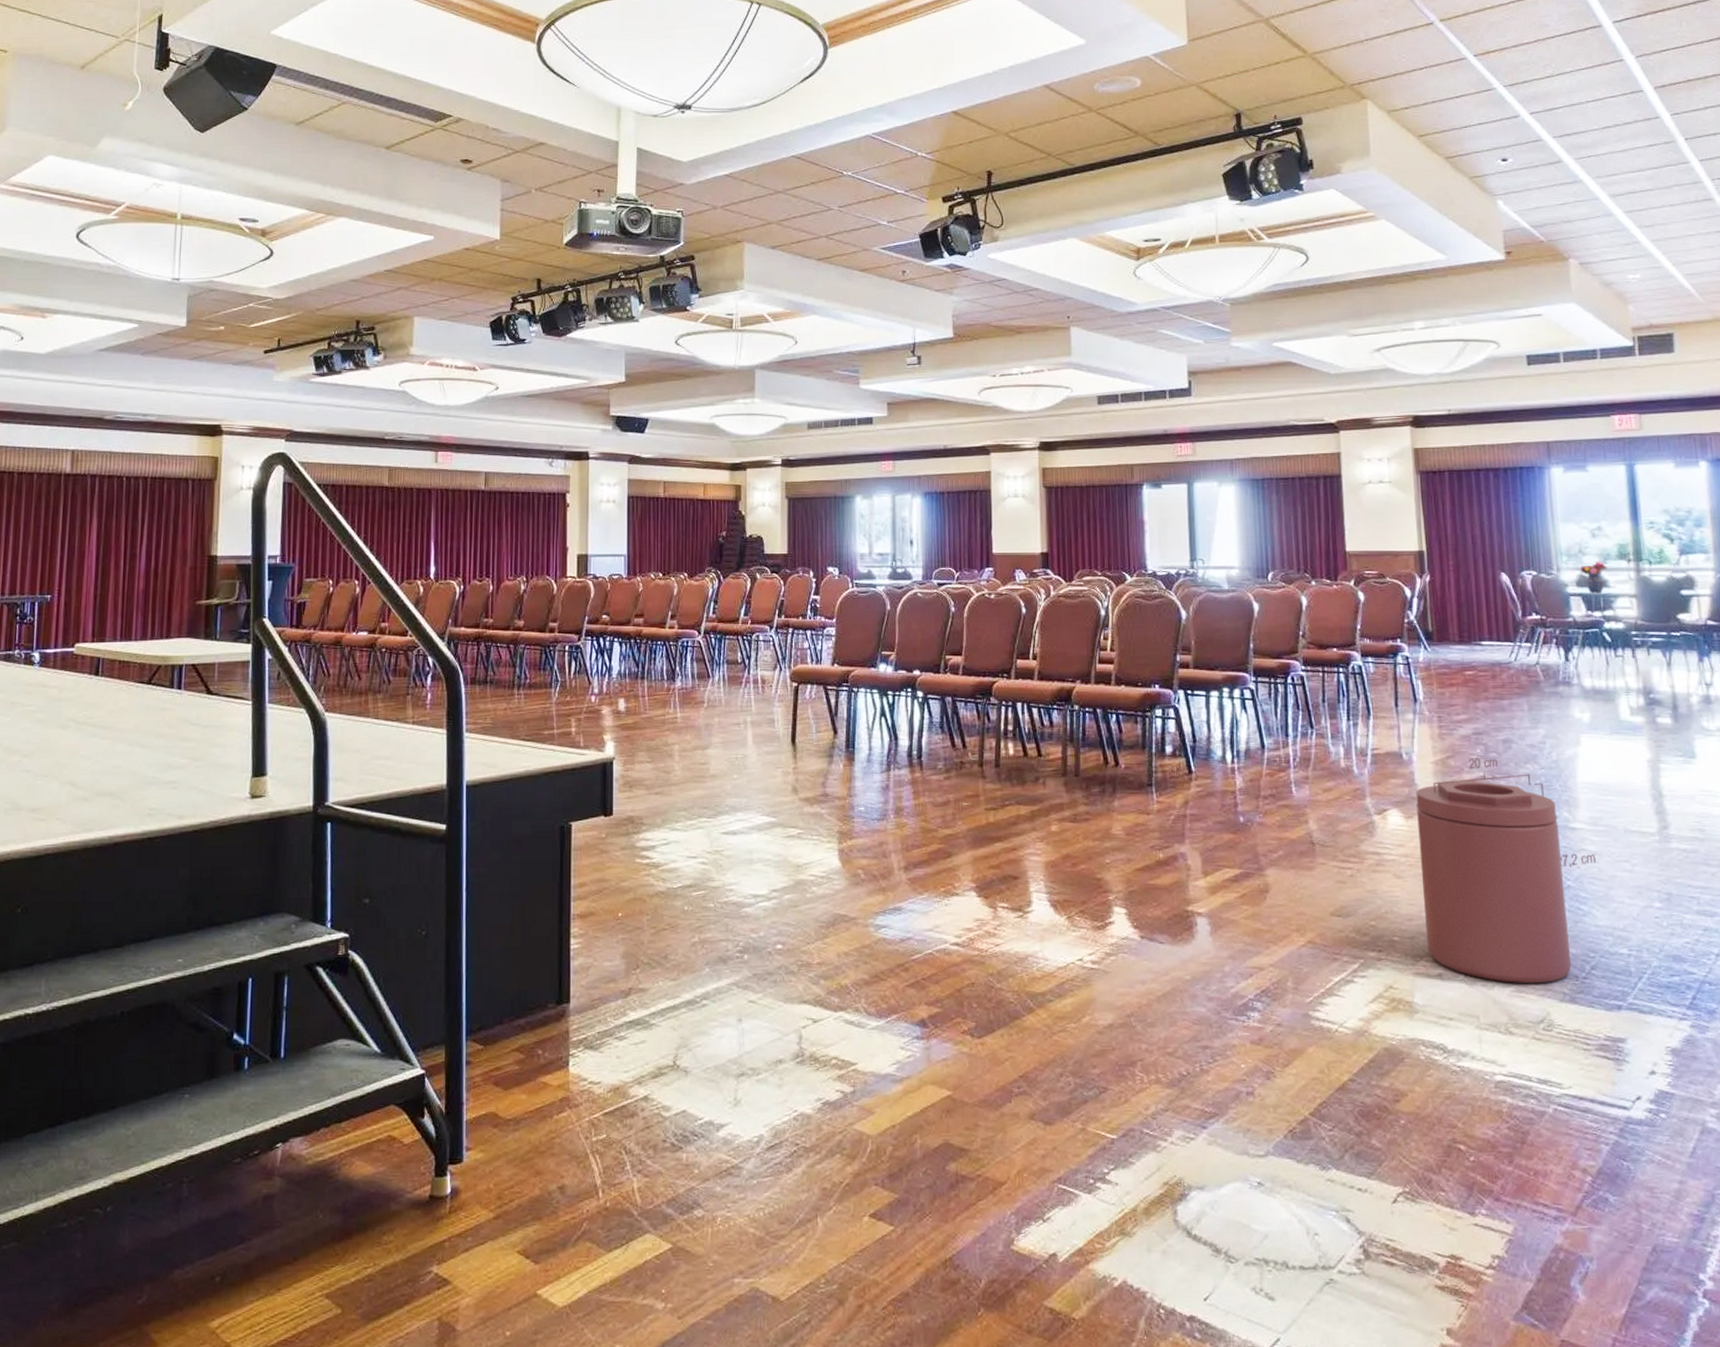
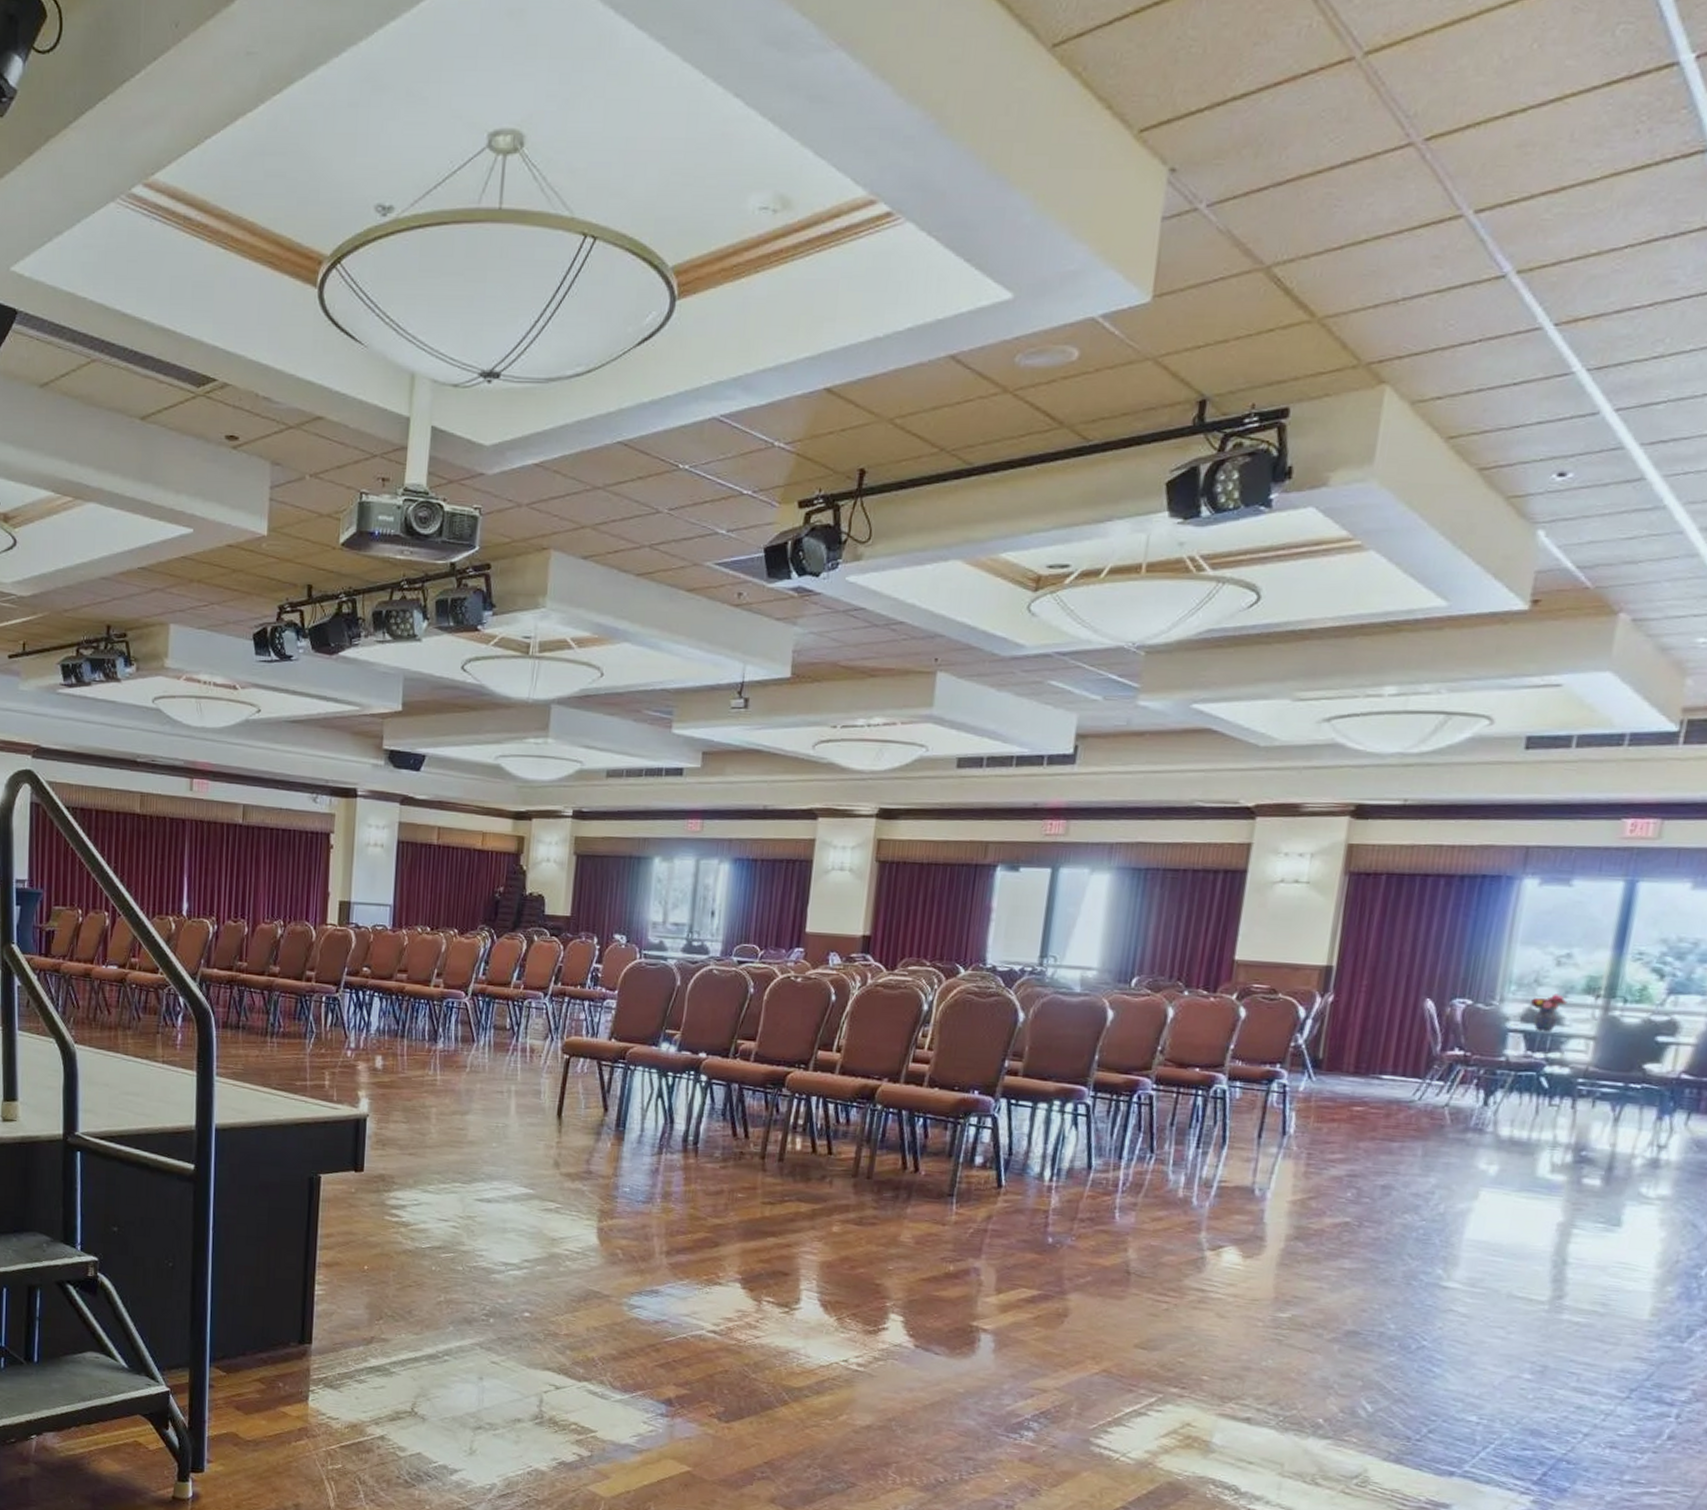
trash can: present [1416,758,1596,984] -> none [1239,1201,1465,1441]

